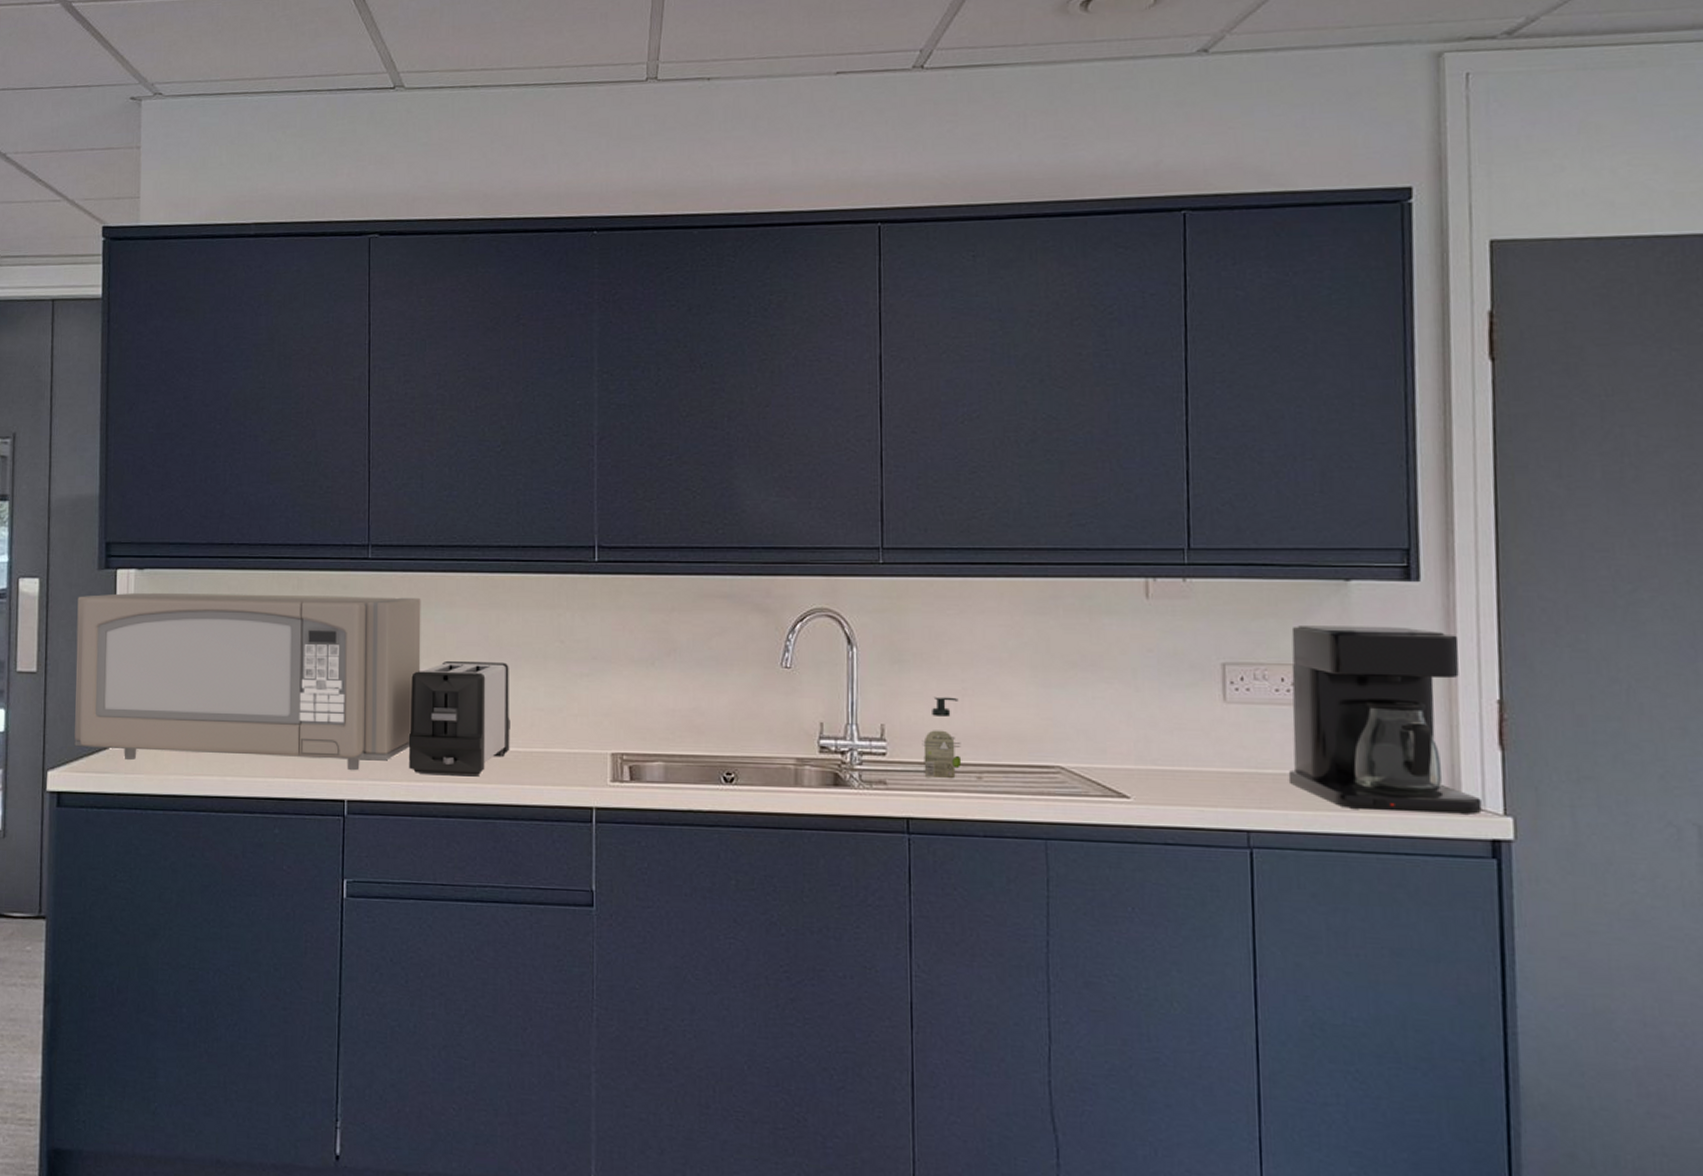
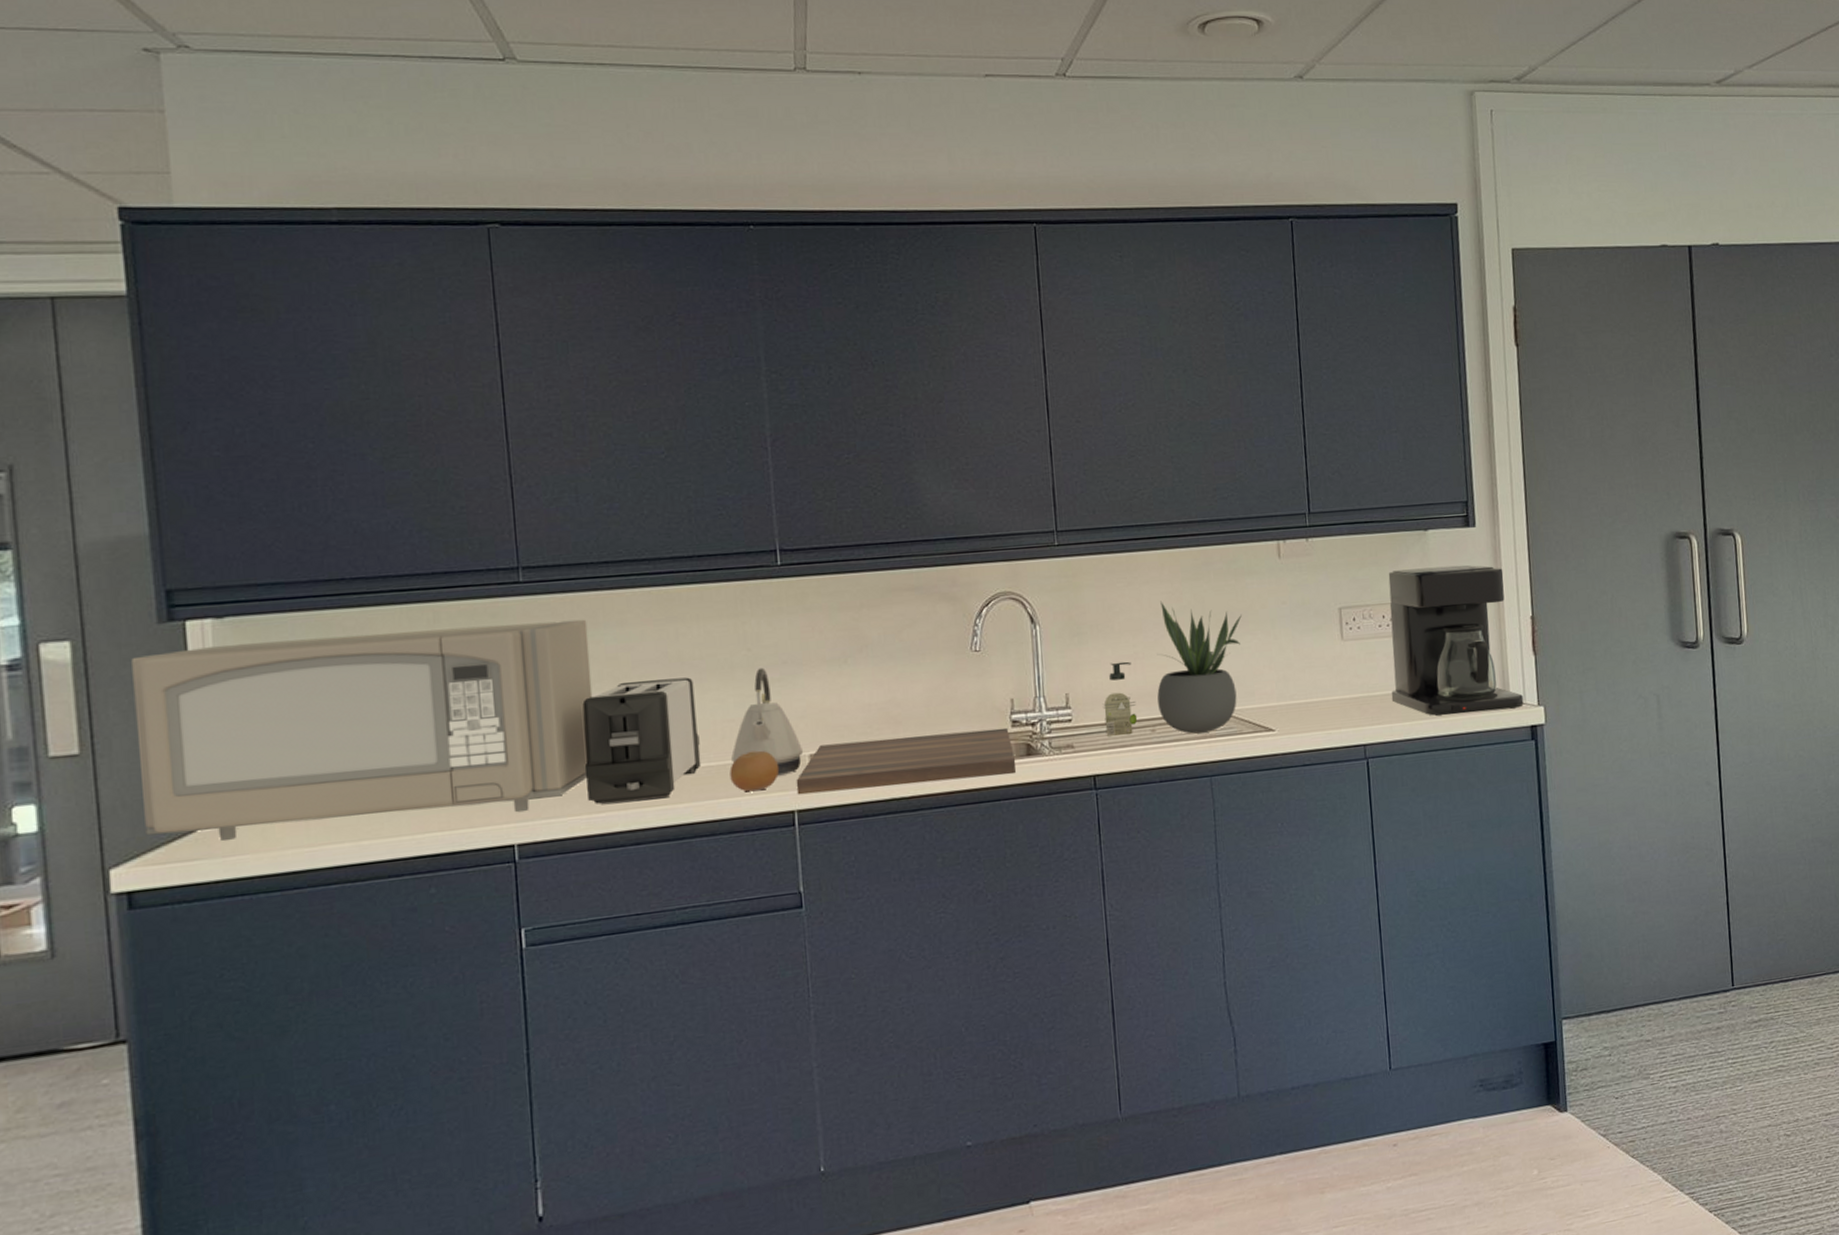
fruit: none [535,742,581,783] -> present [729,750,779,792]
kettle: none [538,661,606,770] -> present [731,667,804,776]
cutting board: none [596,745,822,804] -> present [796,727,1017,795]
potted plant: none [987,634,1095,789] -> present [1157,600,1242,734]

